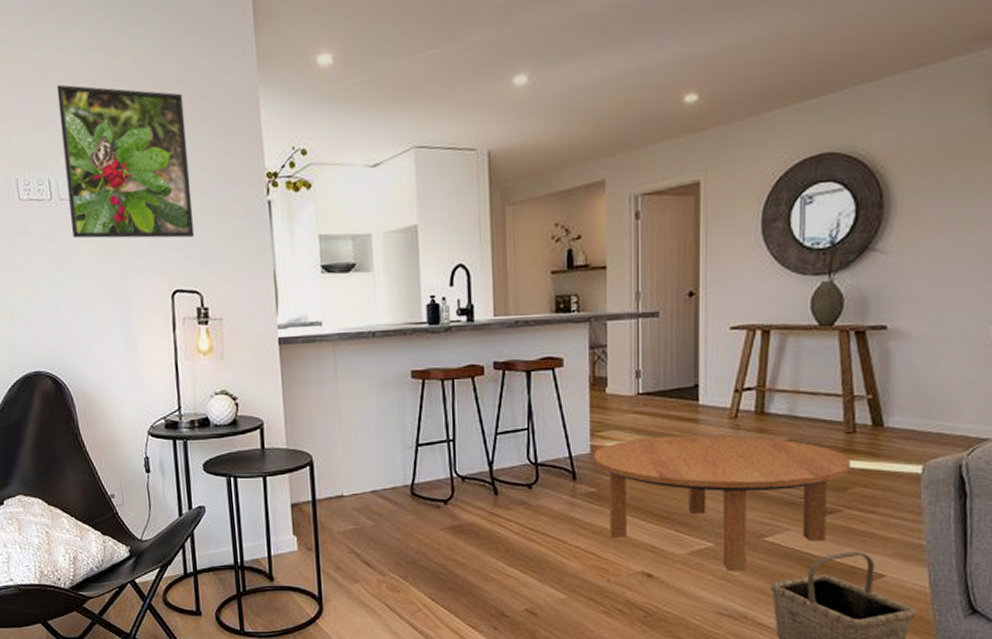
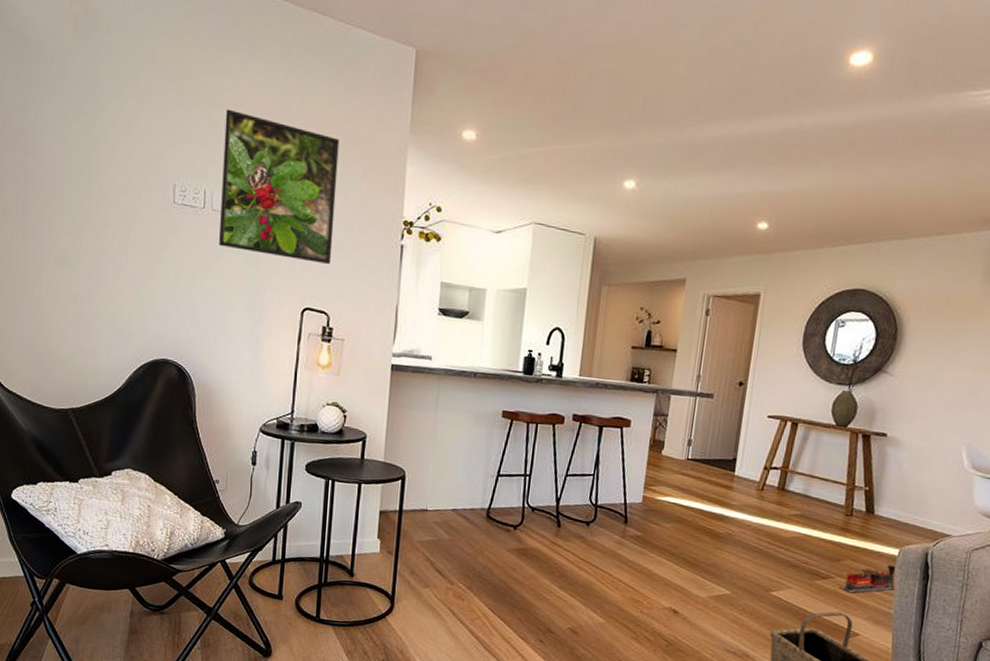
coffee table: present [593,434,851,571] -> none [643,495,846,618]
toy train: none [850,486,926,527] -> present [839,565,896,594]

